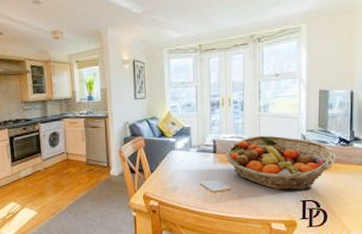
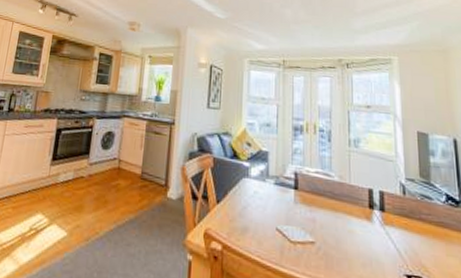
fruit basket: present [225,135,336,191] -> none [309,175,445,261]

